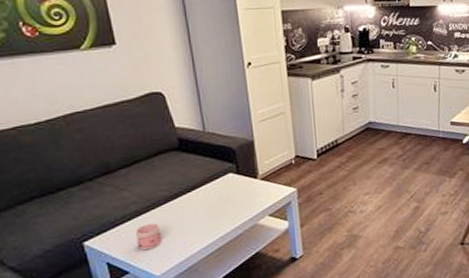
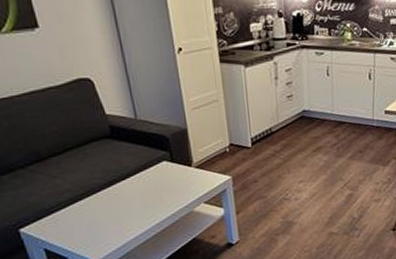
mug: present [134,223,162,251] -> none [70,210,99,237]

